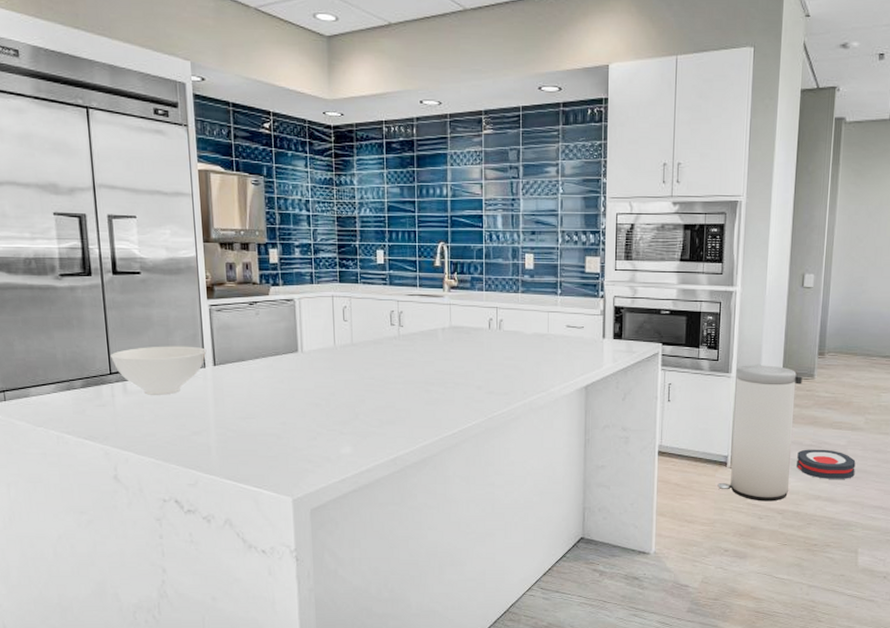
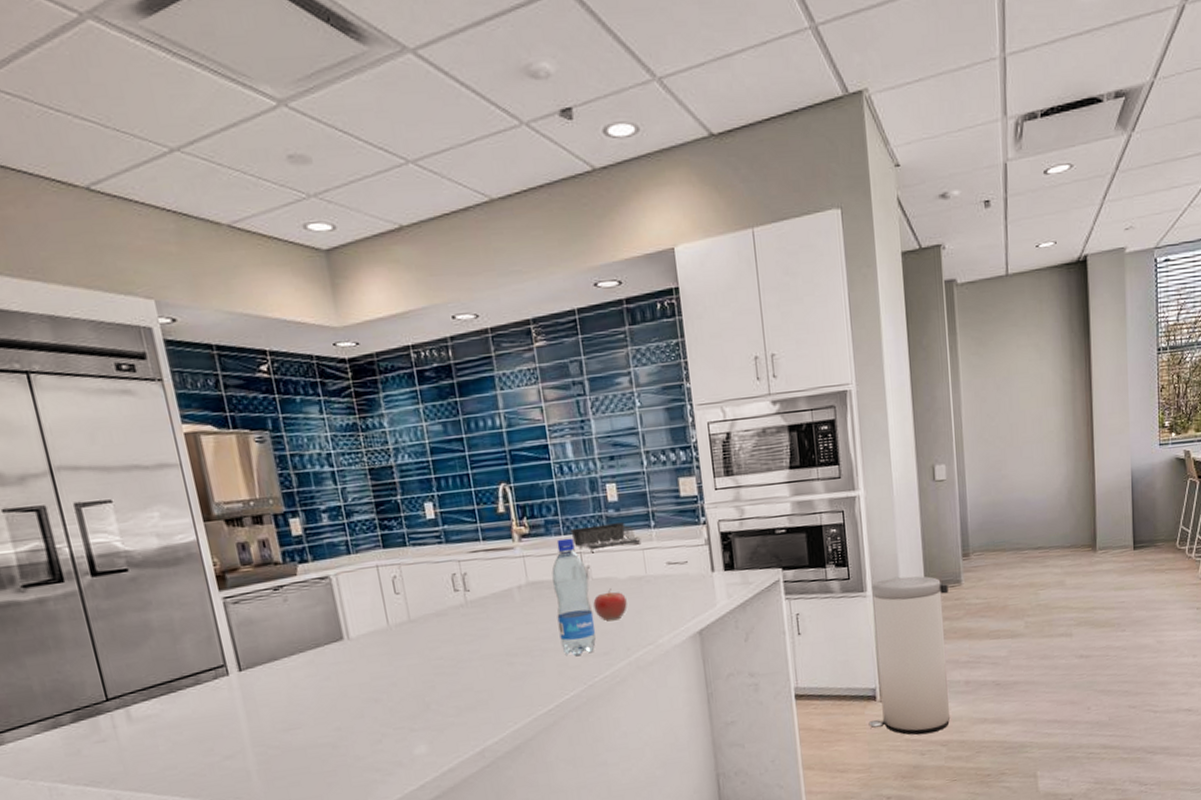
bowl: present [111,346,207,395] -> none [104,651,228,720]
bottle: none [470,294,500,393] -> present [551,538,596,657]
dish rack: none [491,287,548,308] -> present [570,522,641,552]
fruit: none [501,341,529,368] -> present [593,589,628,621]
robot vacuum: present [797,449,856,479] -> none [954,663,1022,699]

